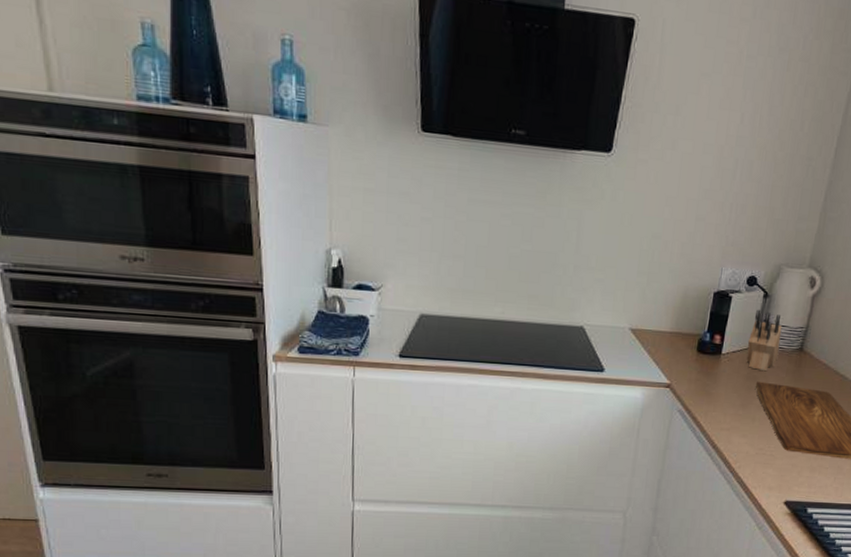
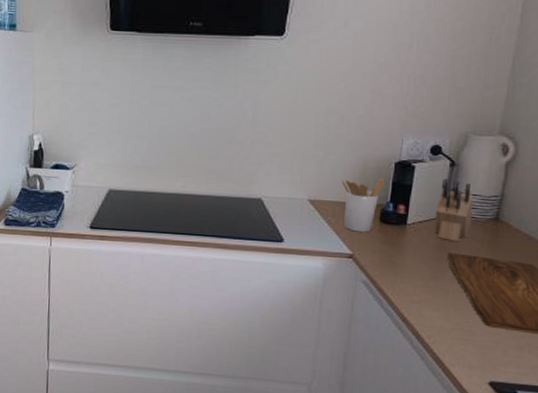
utensil holder: none [663,308,704,362] -> present [342,179,385,233]

